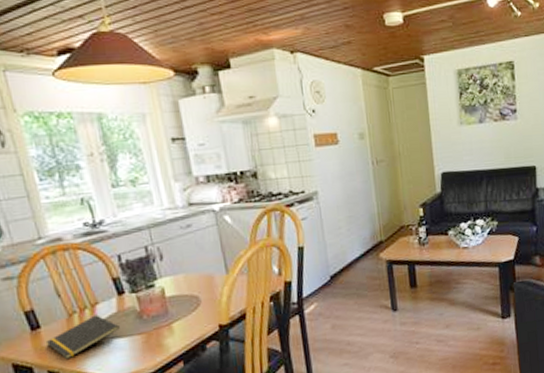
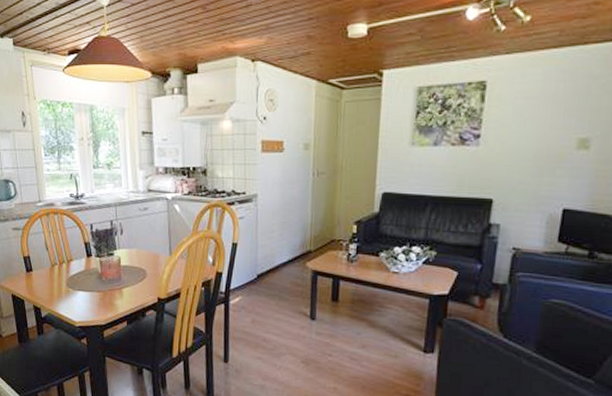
notepad: present [45,315,120,360] -> none [34,269,85,300]

